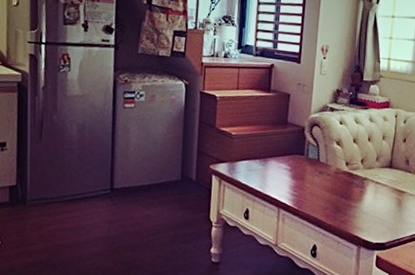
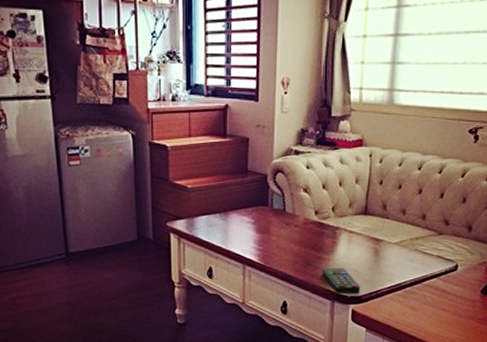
remote control: none [350,214,385,241] -> present [322,267,361,294]

